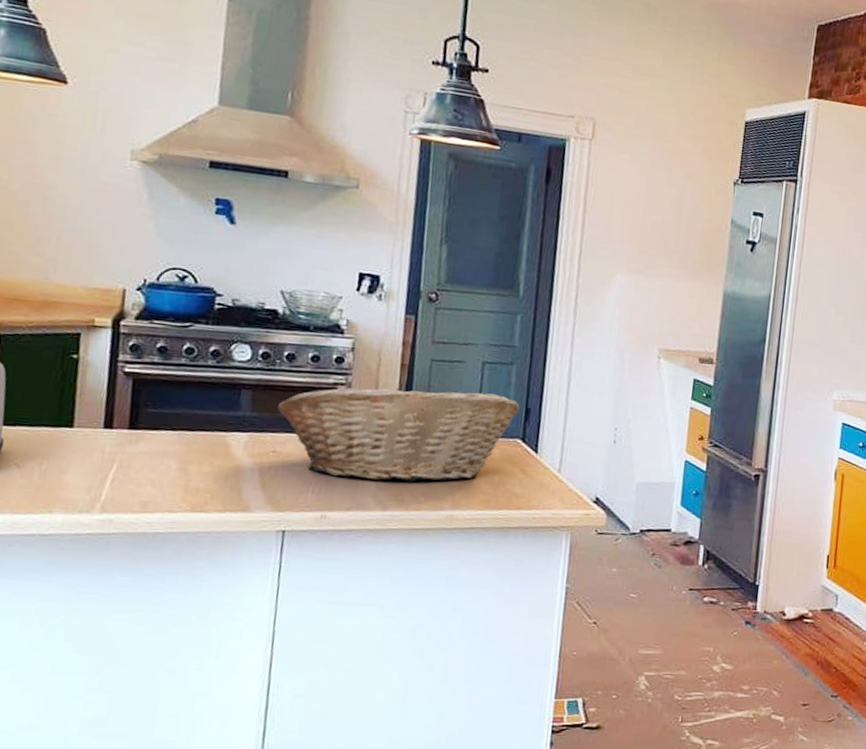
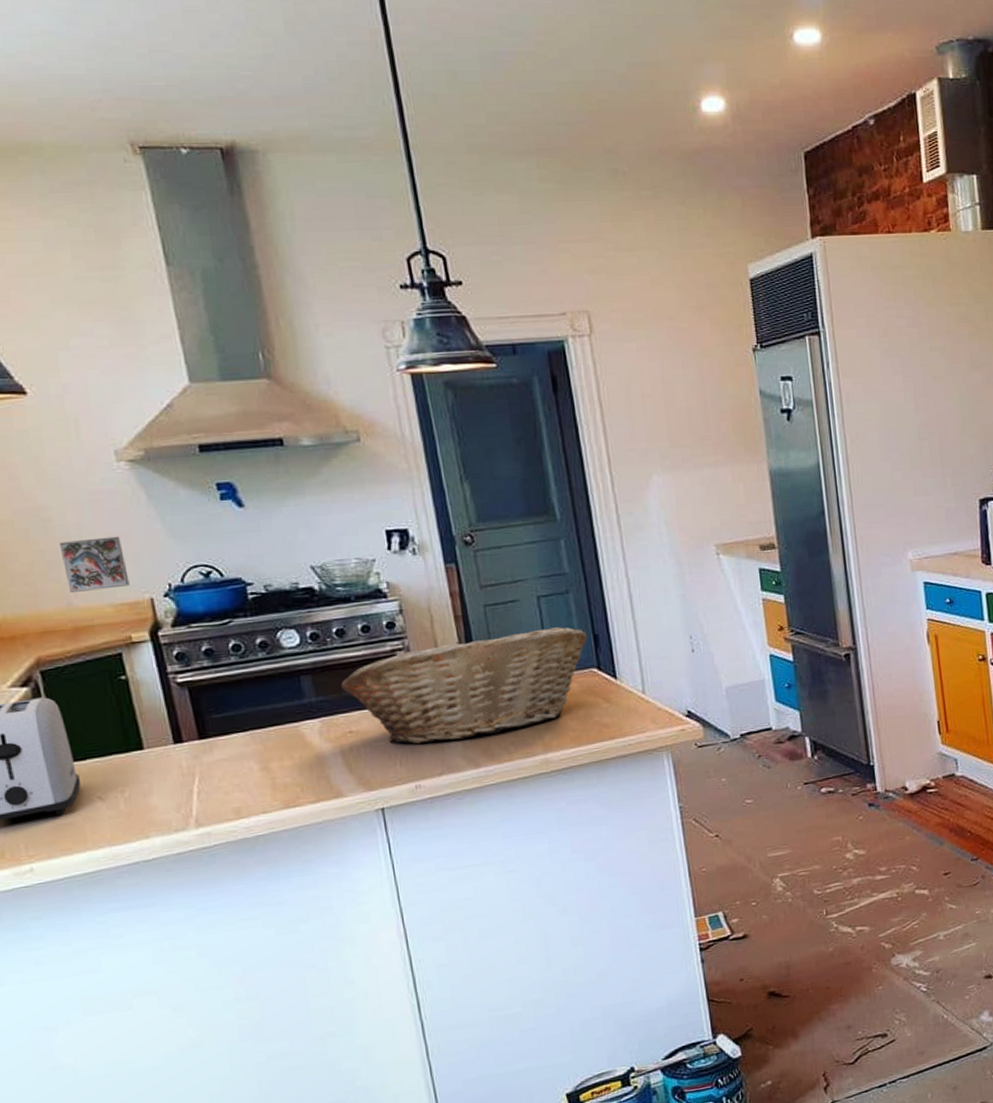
decorative tile: none [50,220,113,274] -> present [59,536,130,592]

